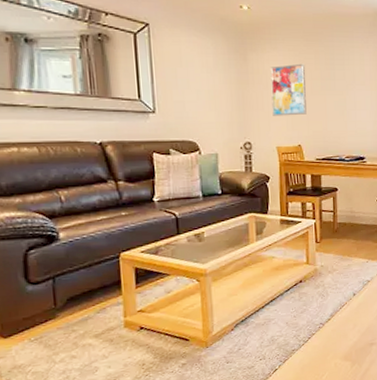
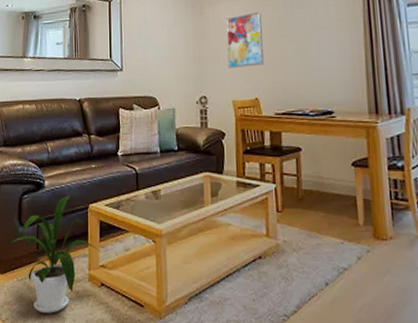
house plant: none [14,246,140,368] -> present [10,195,102,313]

